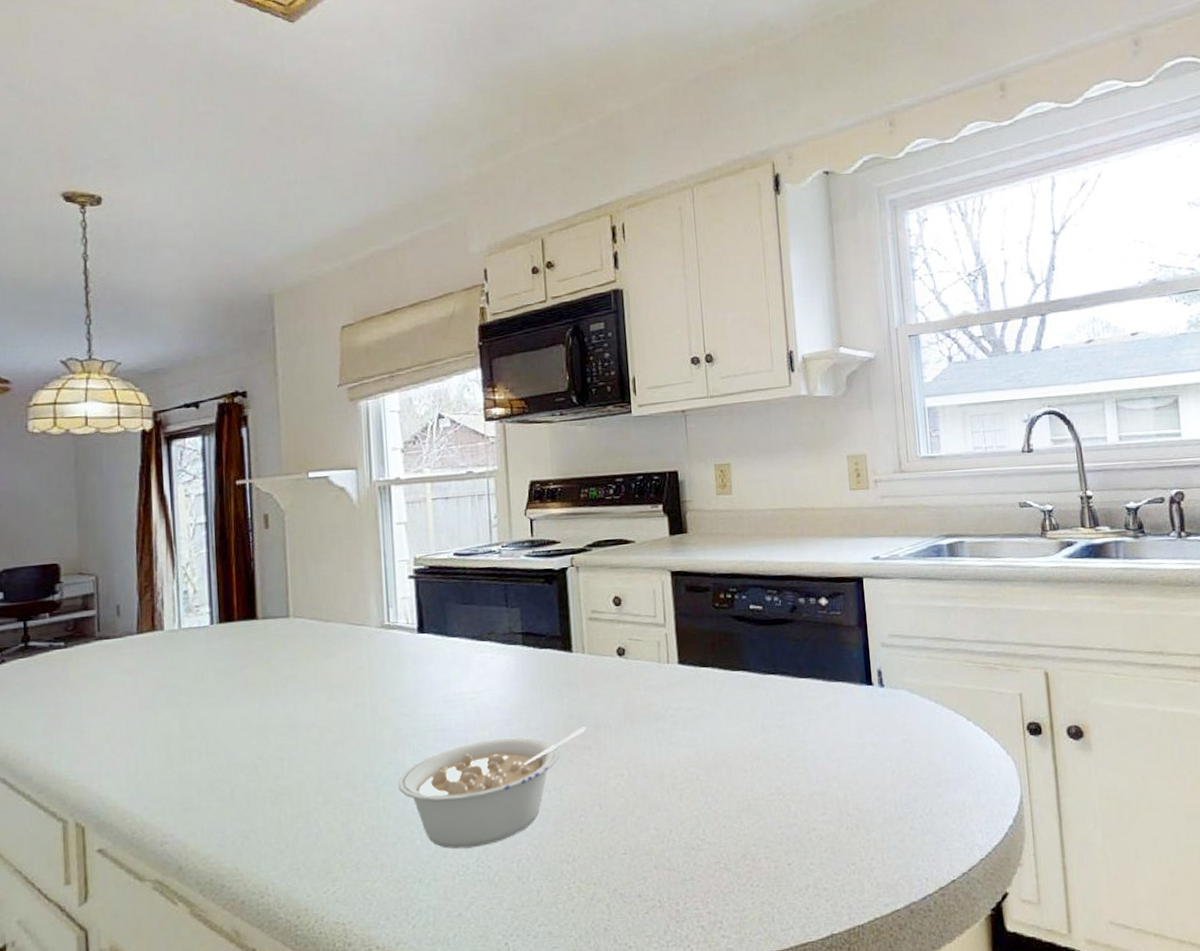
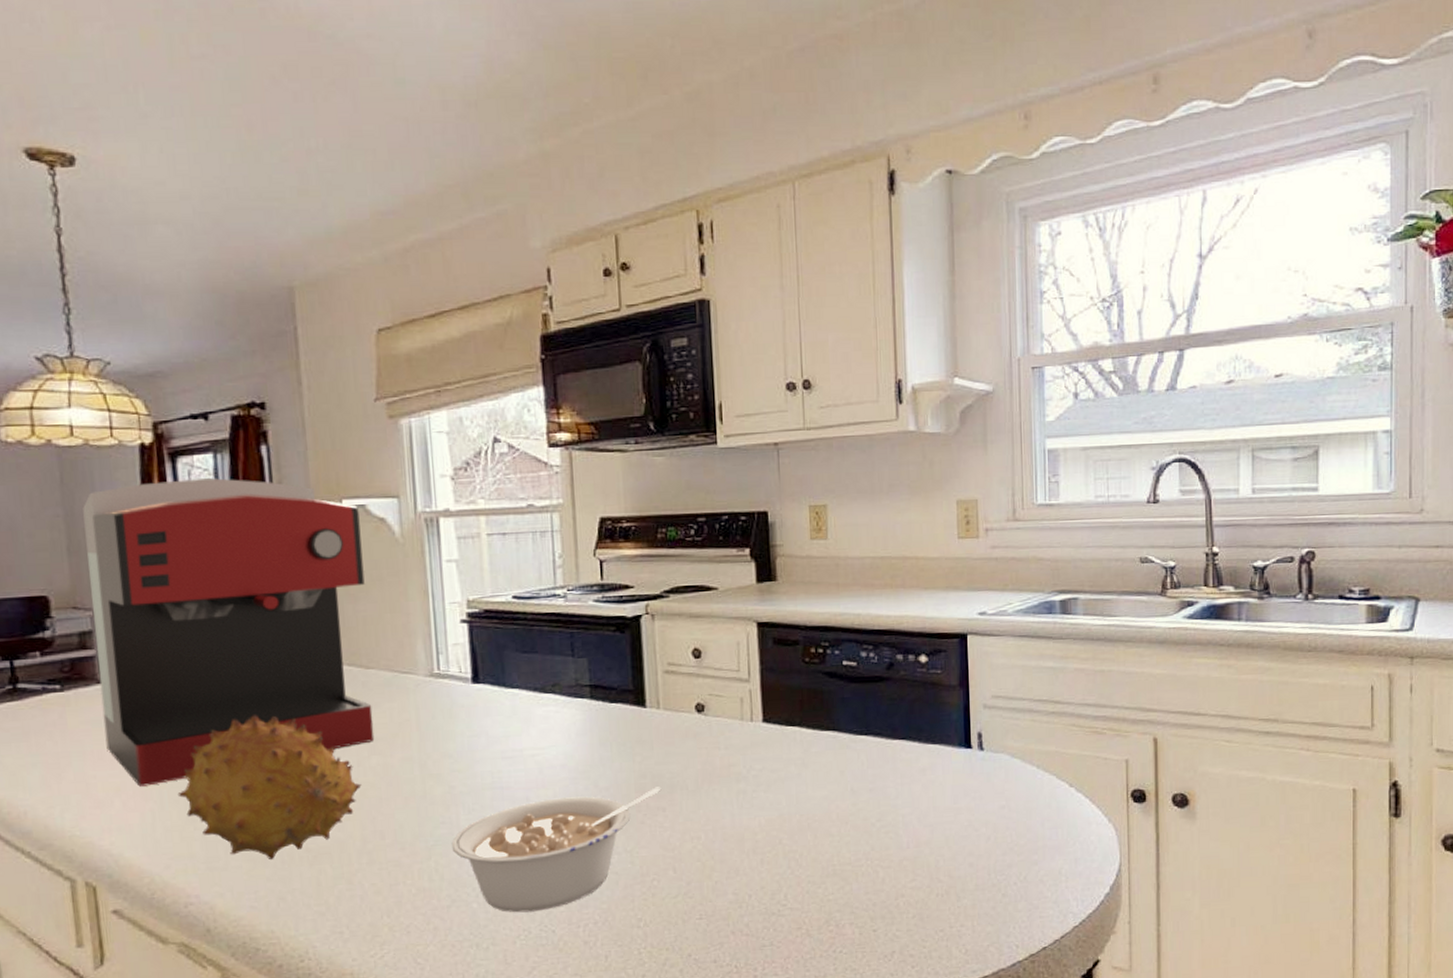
coffee maker: none [92,457,332,733] -> present [83,478,375,787]
fruit: none [159,666,319,800] -> present [177,715,362,859]

